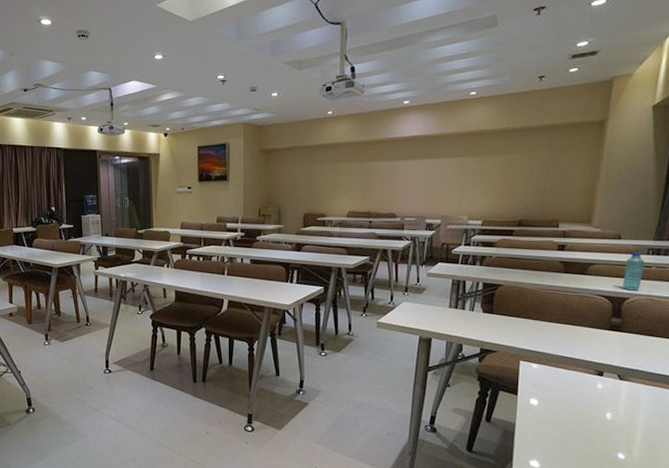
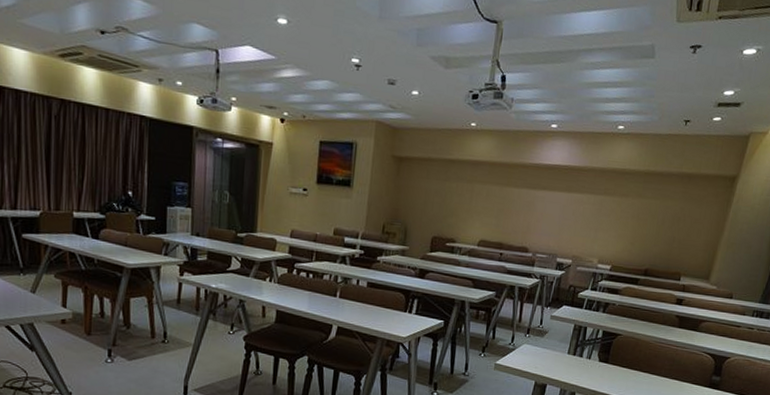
water bottle: present [623,252,645,291] -> none [726,313,749,351]

